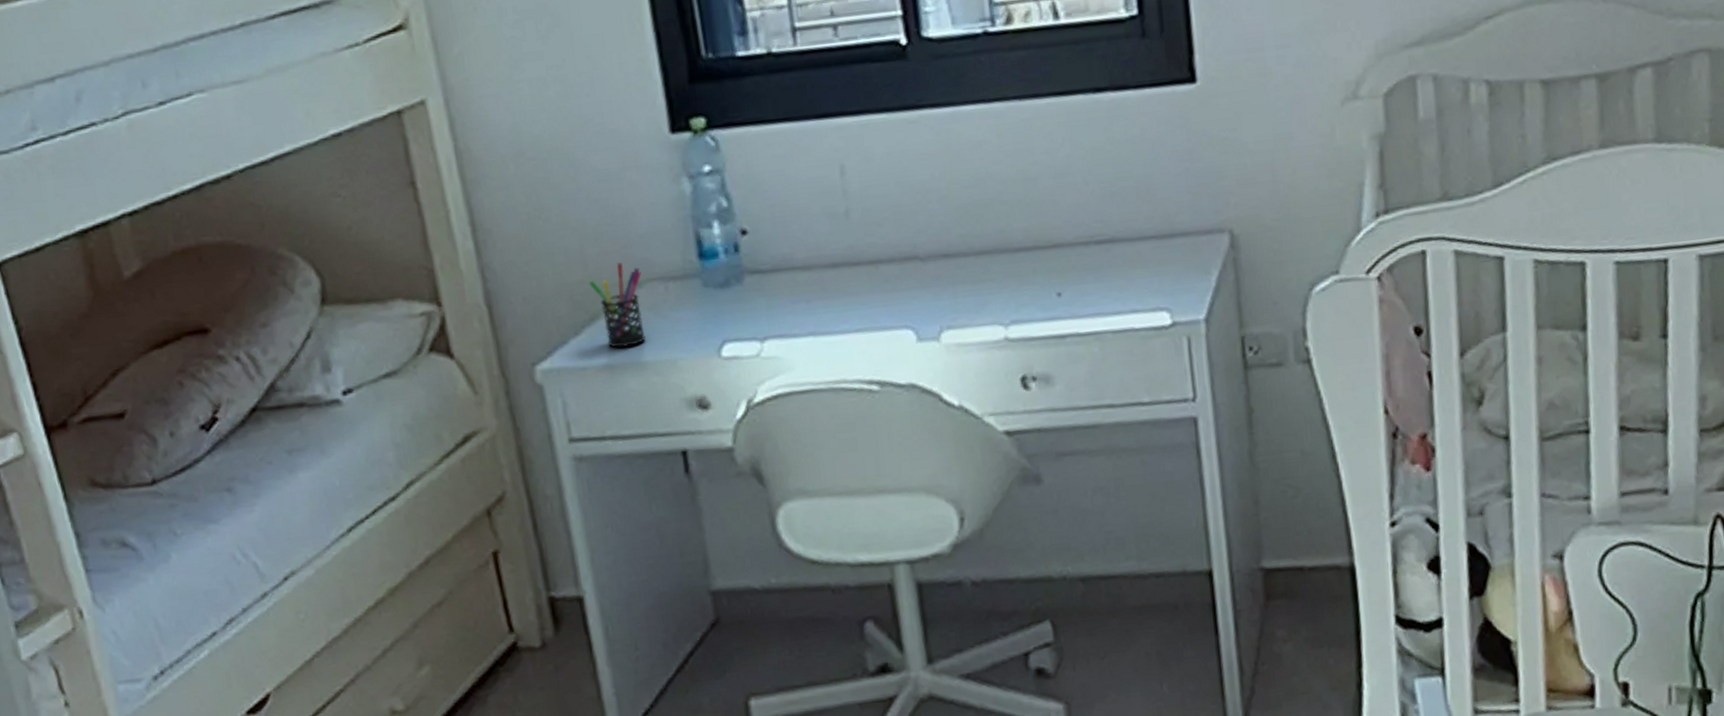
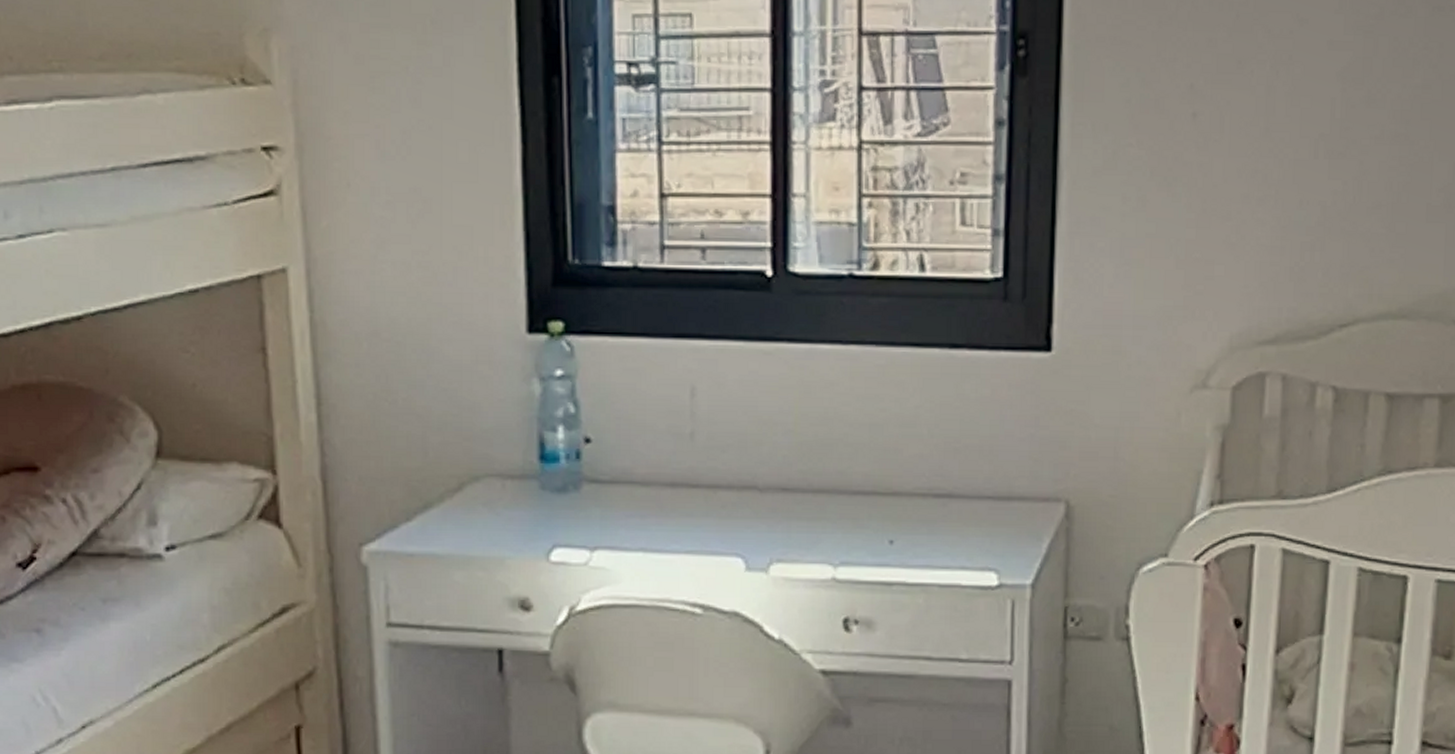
pen holder: present [589,262,646,348] -> none [427,454,480,540]

